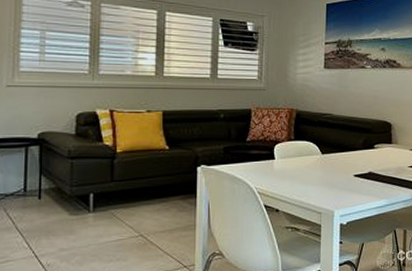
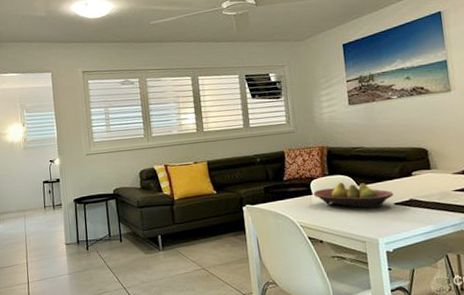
fruit bowl: none [275,149,355,179] -> present [313,182,394,209]

